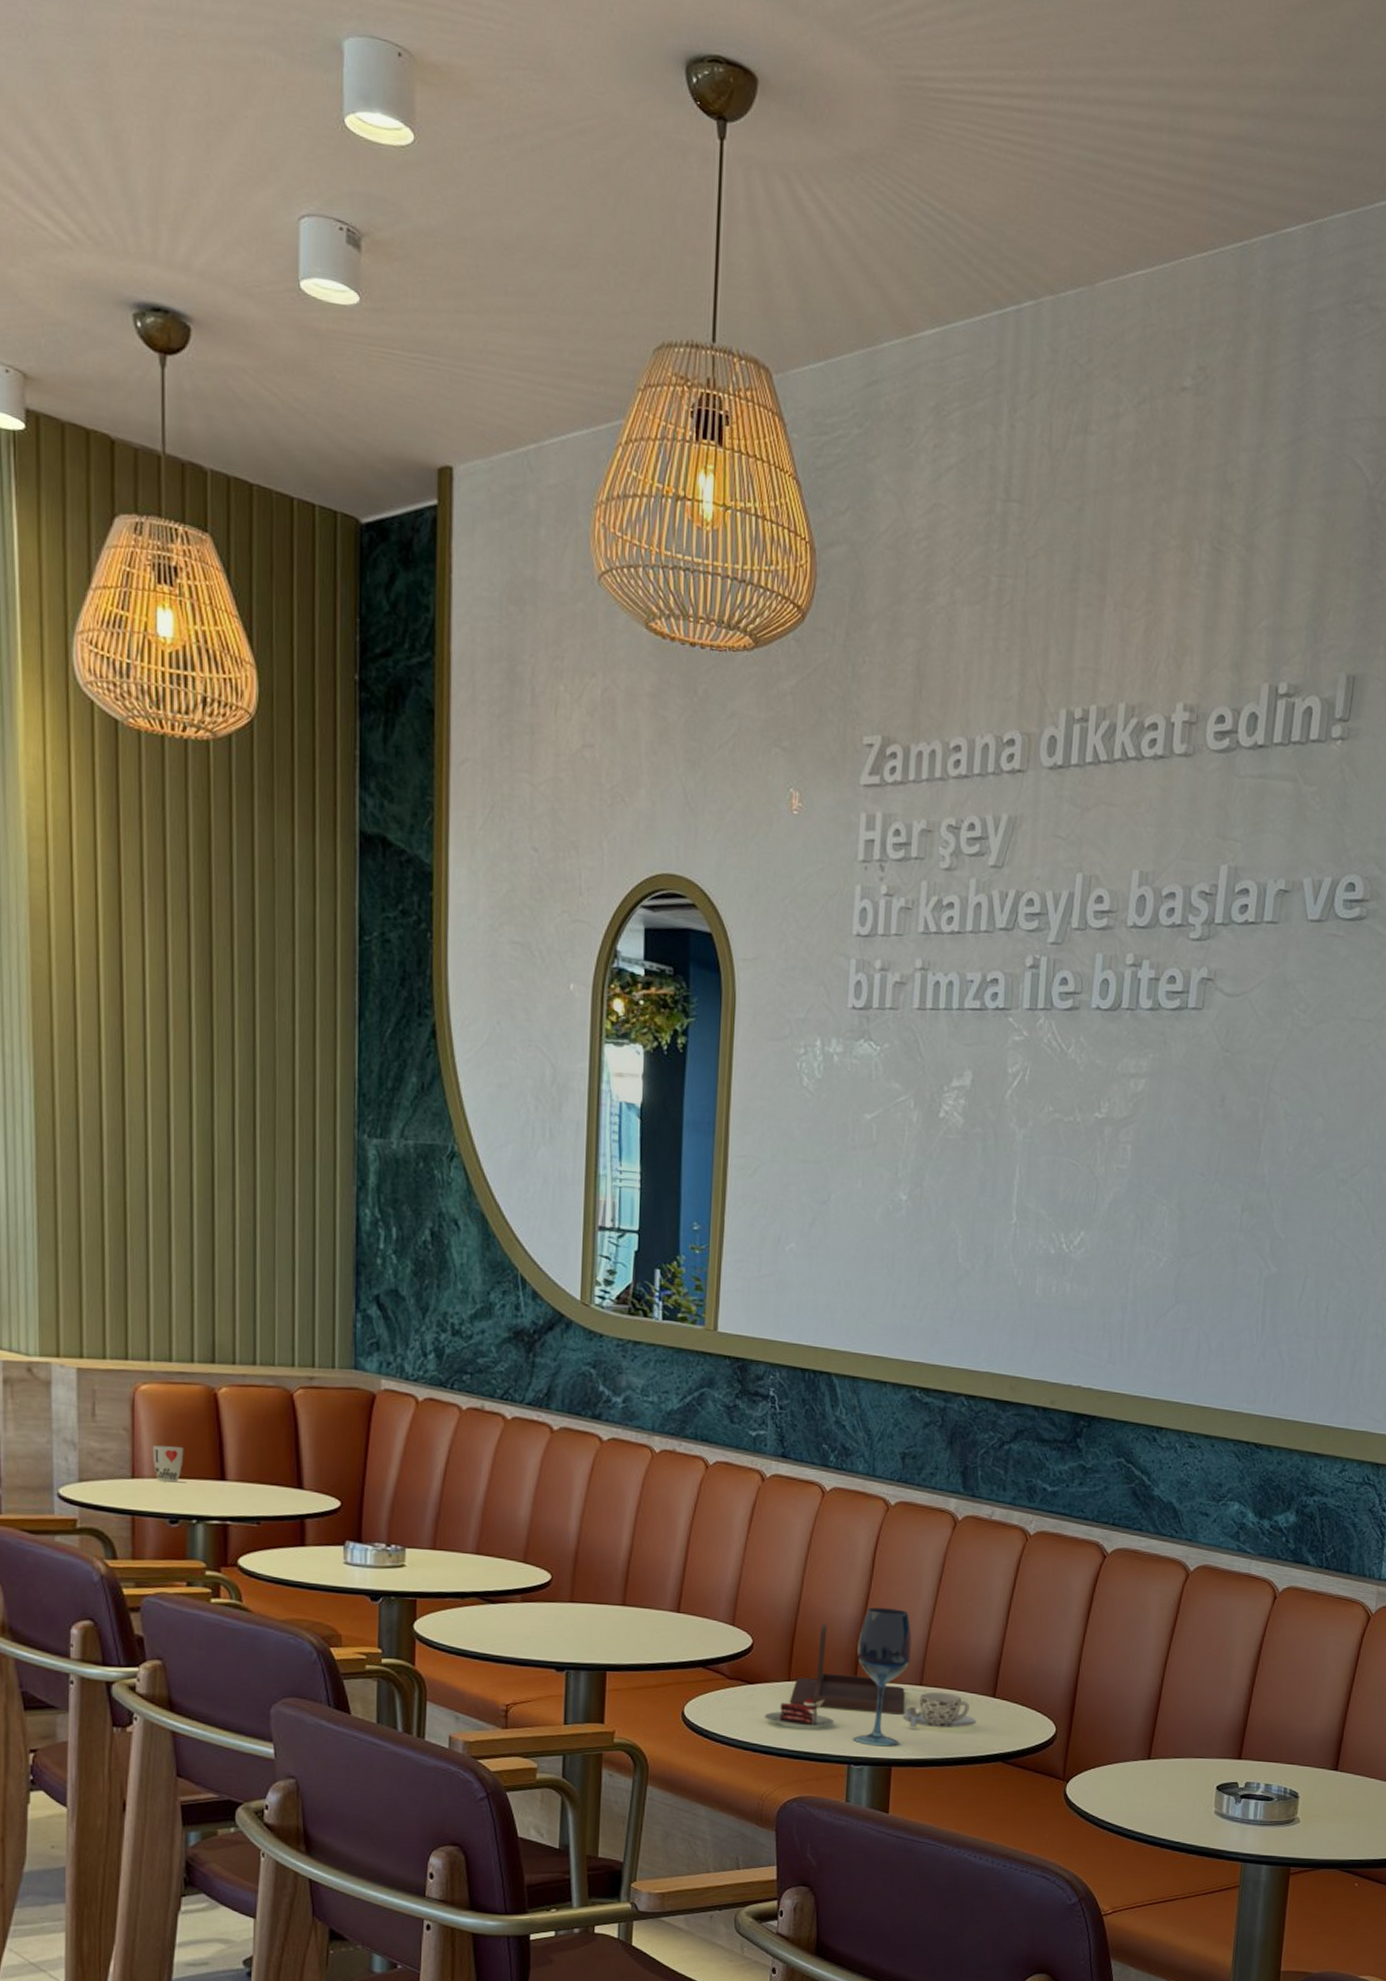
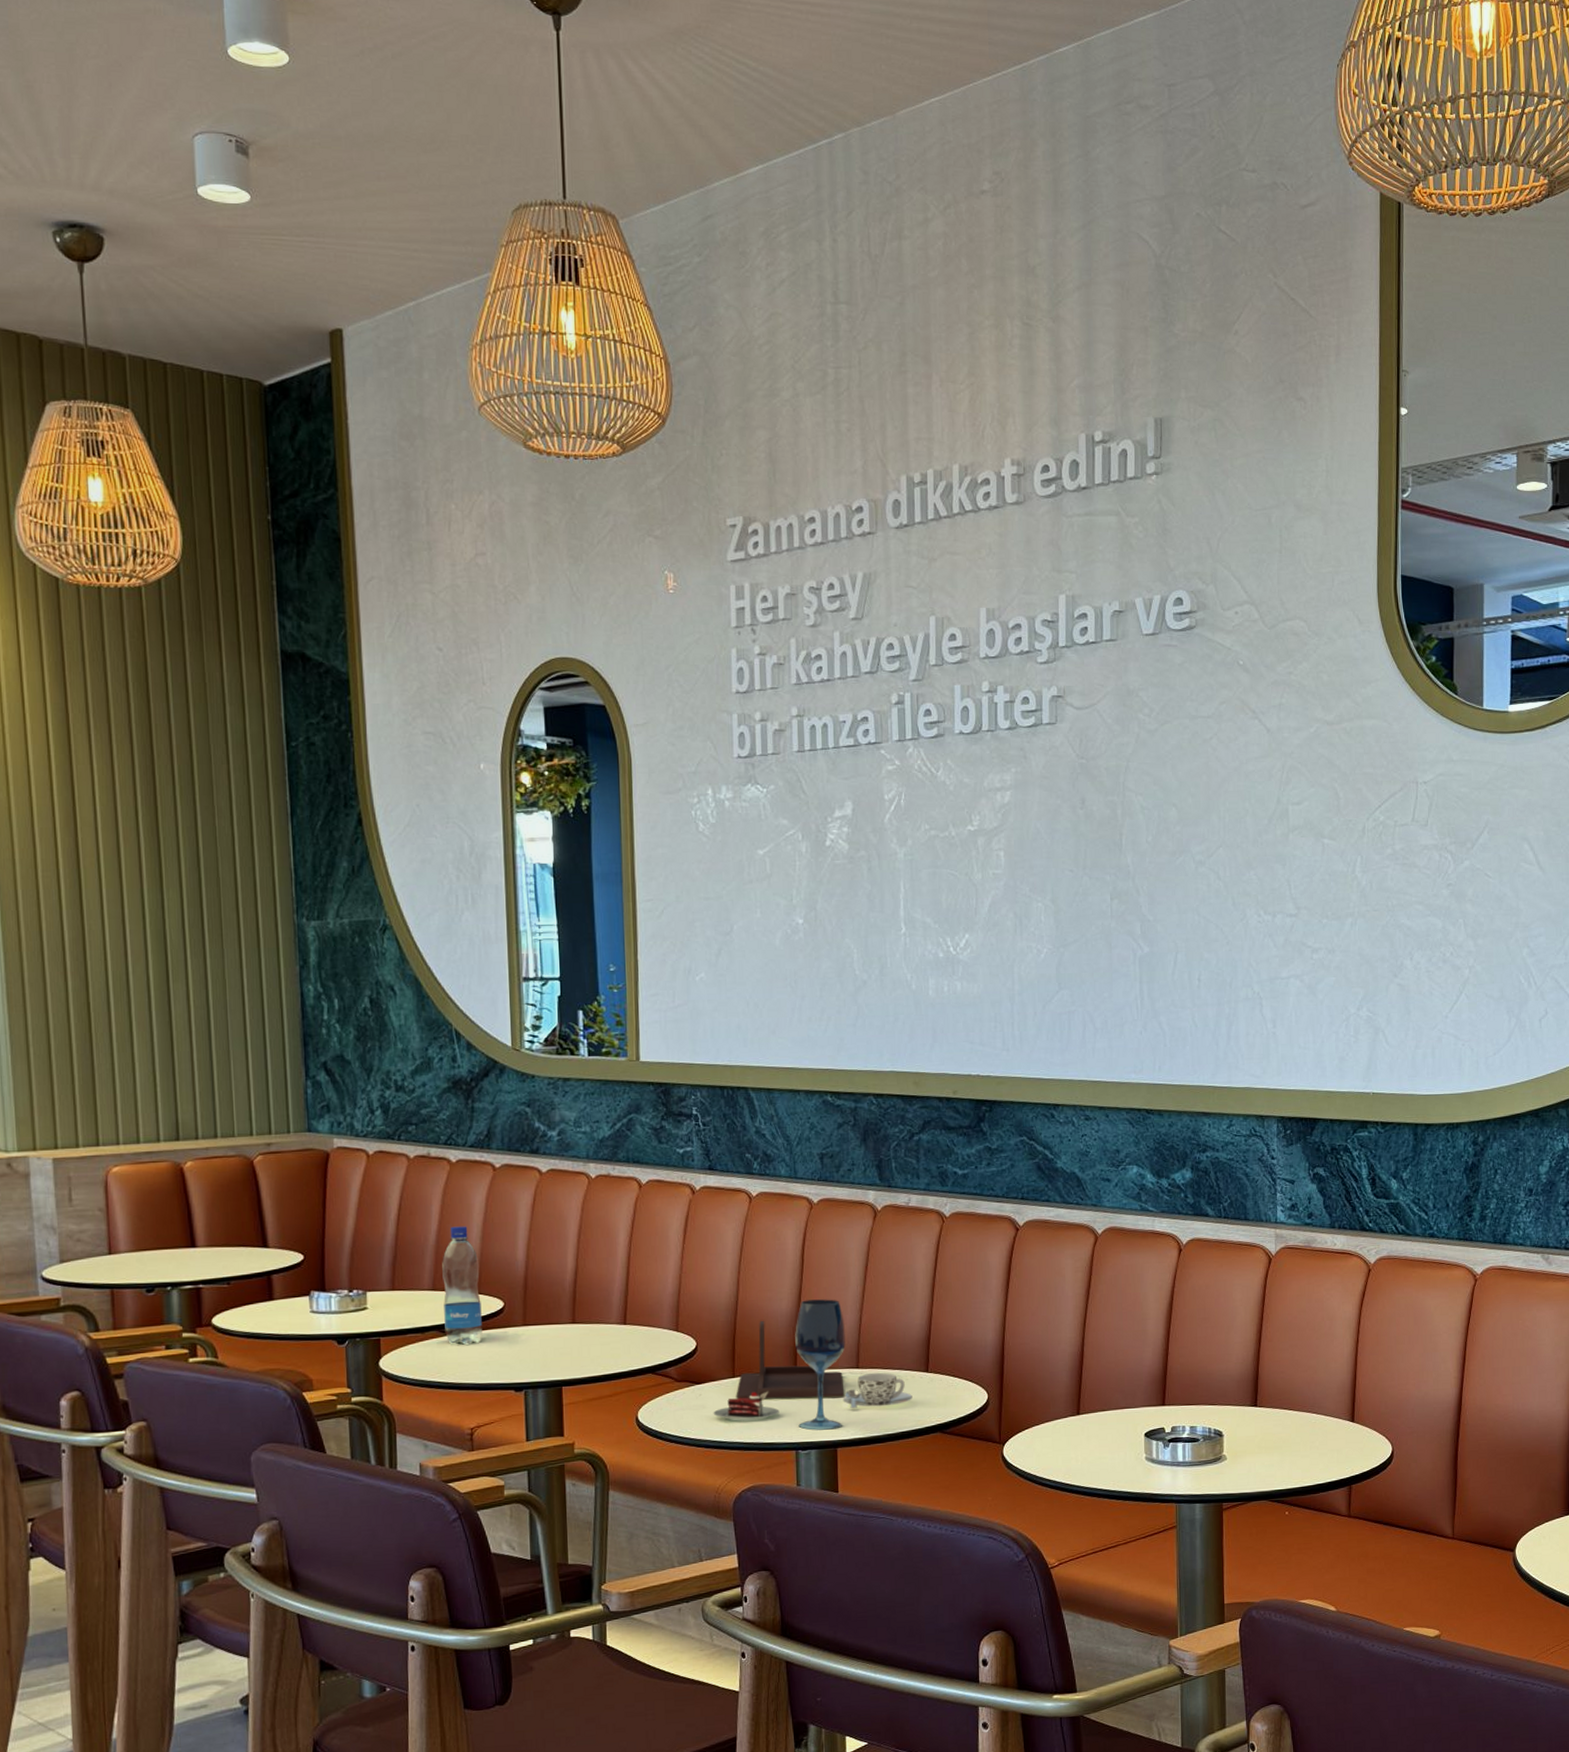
cup: present [152,1445,184,1483] -> none [126,1220,156,1255]
bottle: none [486,1488,528,1617] -> present [442,1226,482,1346]

